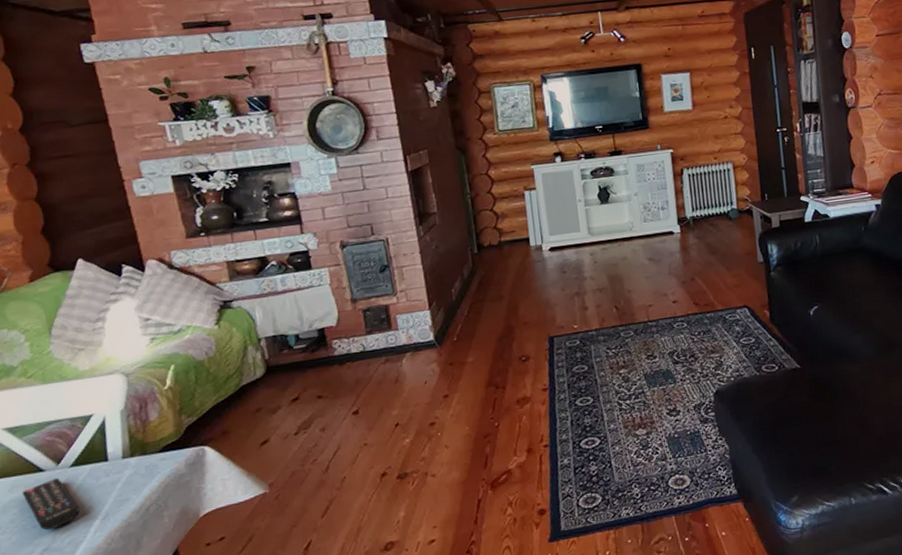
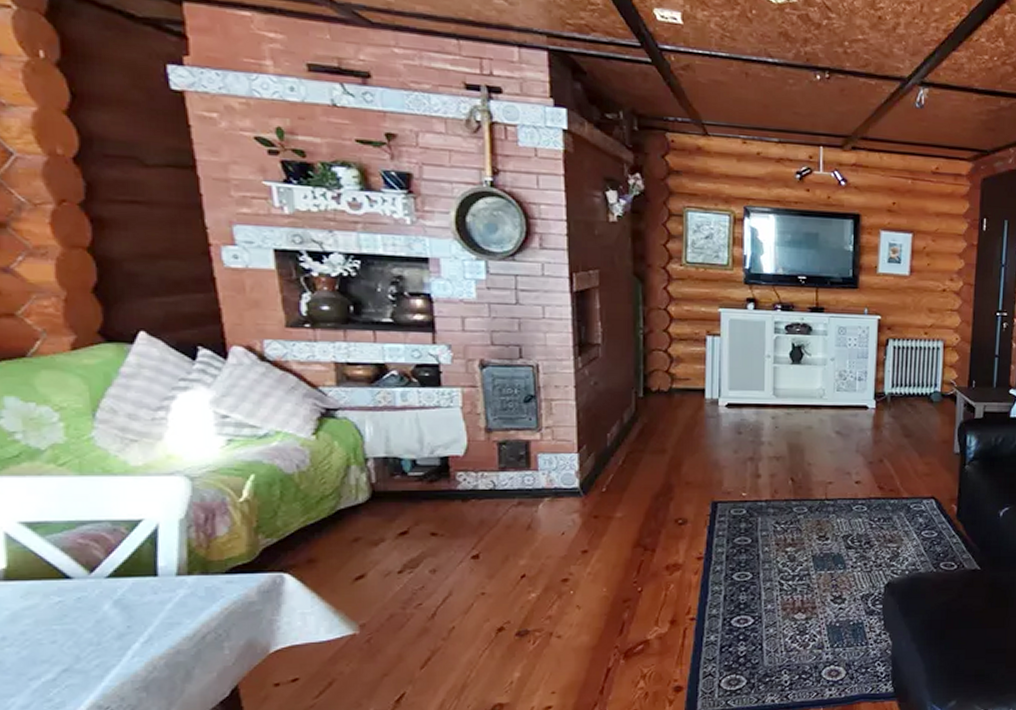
remote control: present [22,477,80,531] -> none [39,588,115,648]

